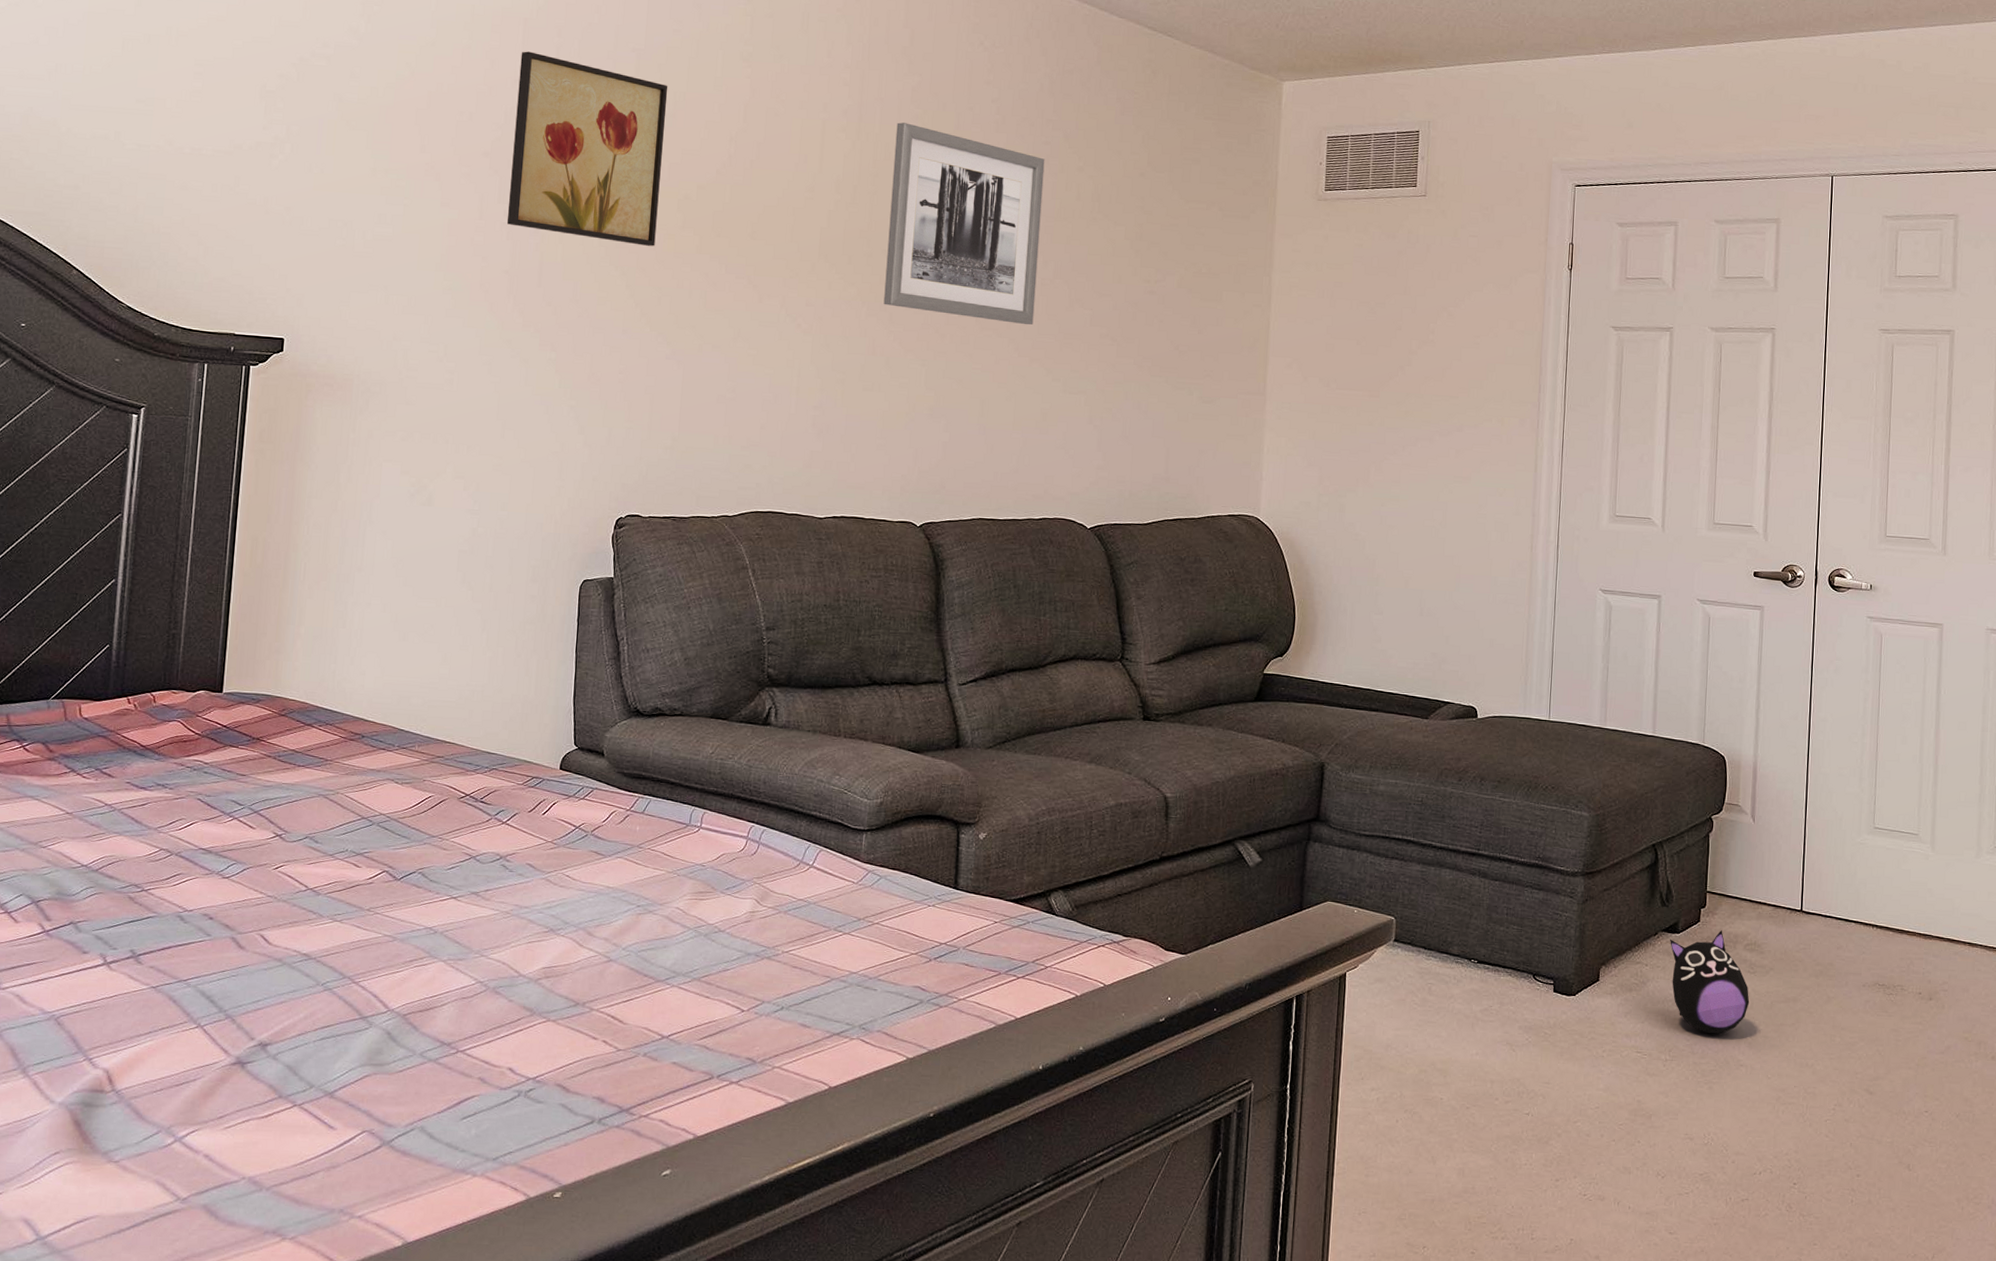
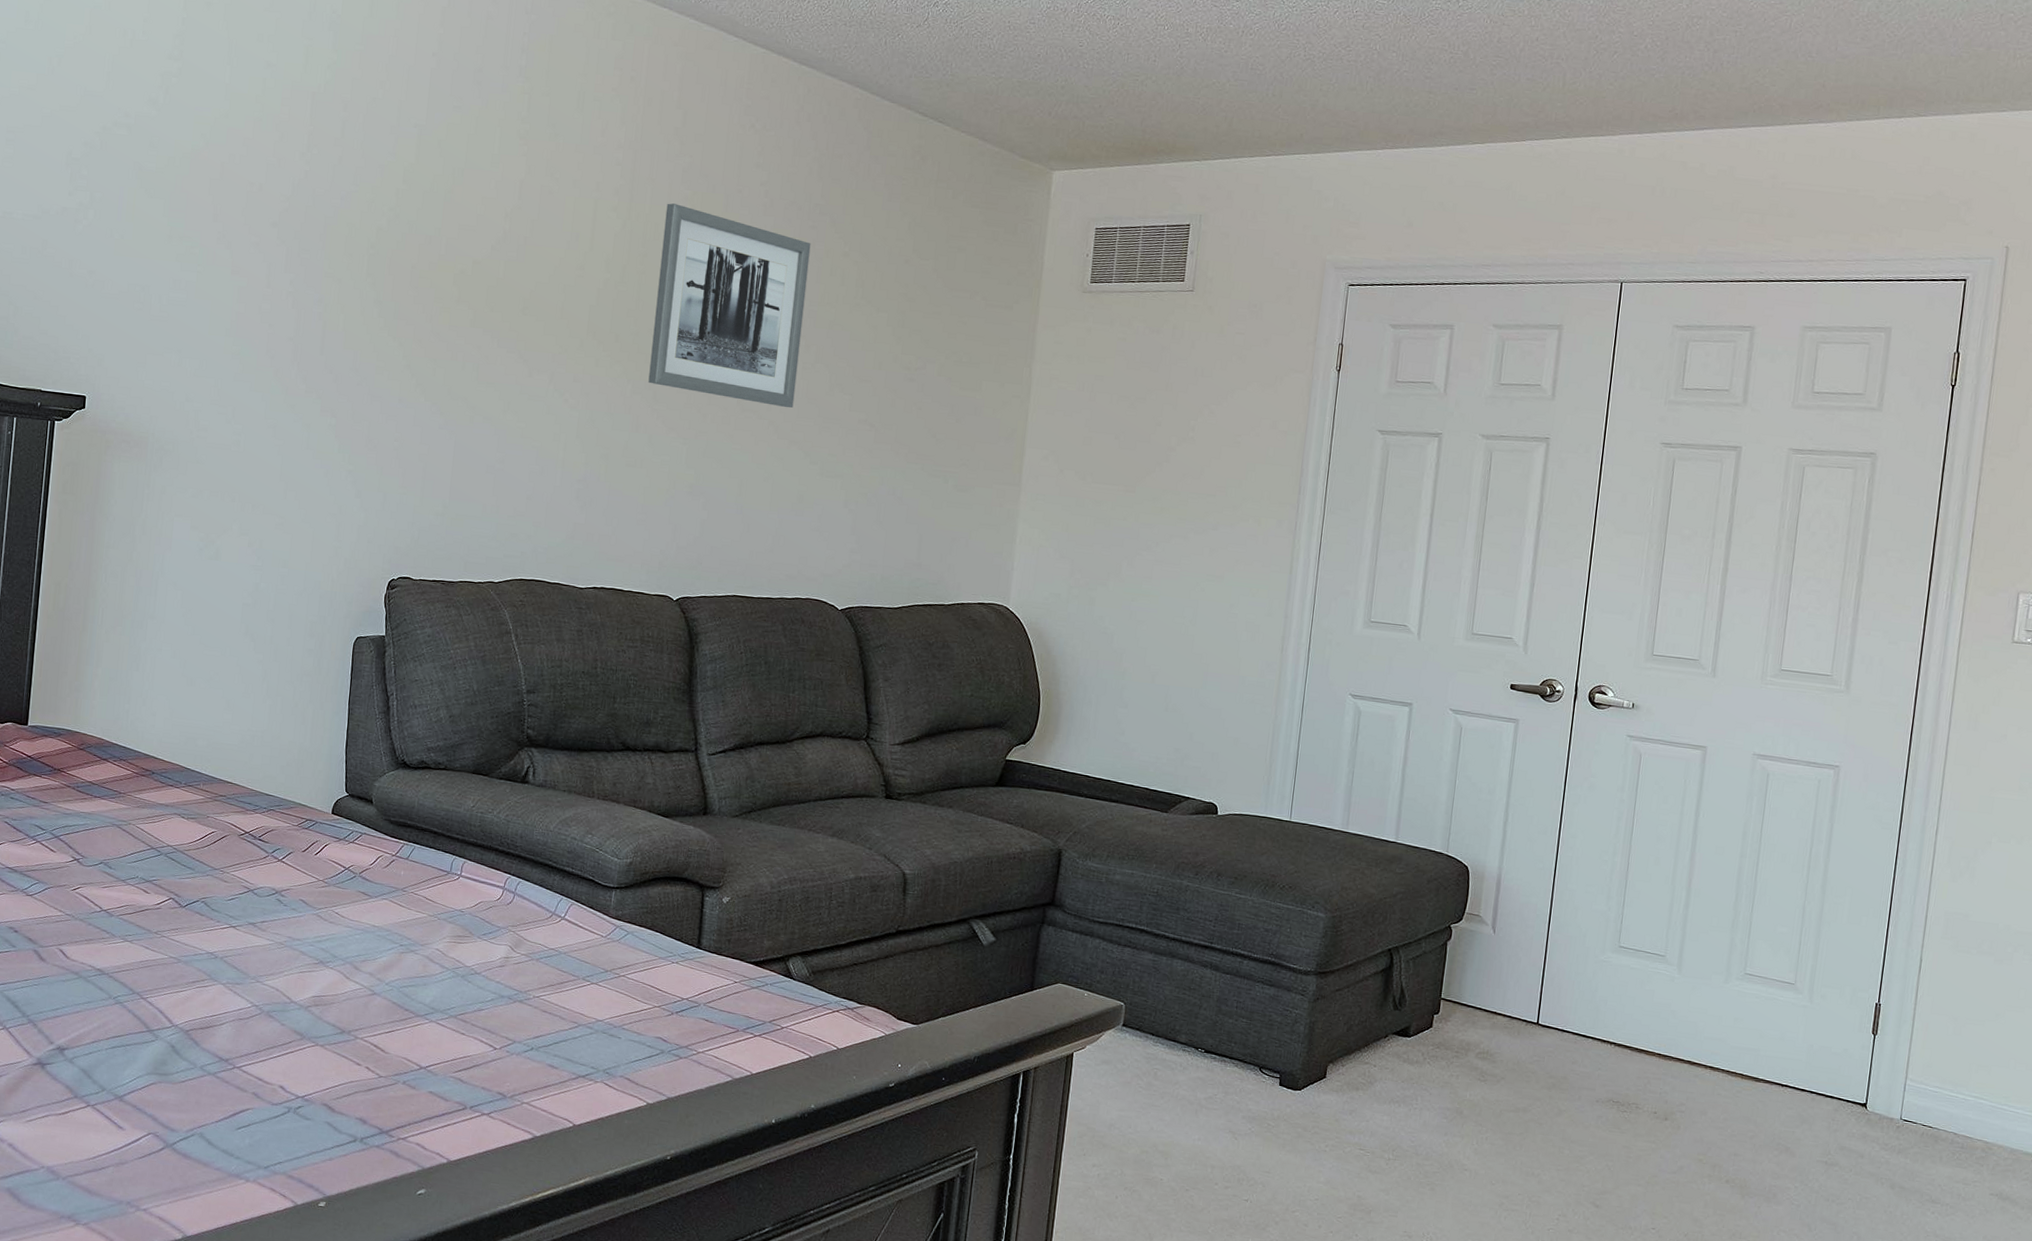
wall art: present [506,51,668,246] -> none [292,124,448,319]
plush toy: present [1670,929,1750,1034] -> none [1399,1036,1478,1138]

